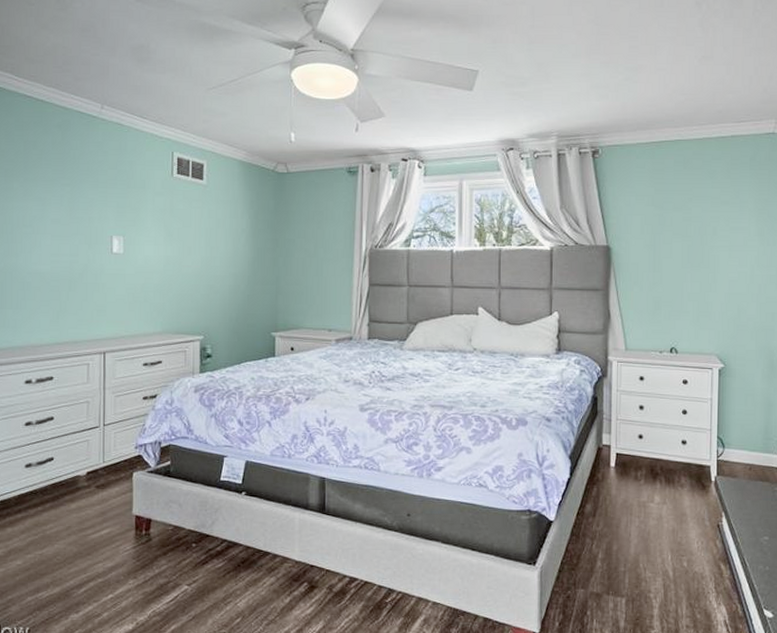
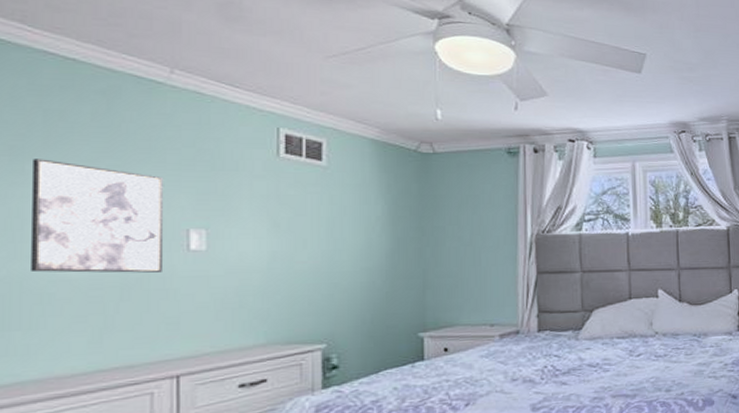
wall art: none [16,179,97,270] -> present [29,159,165,273]

